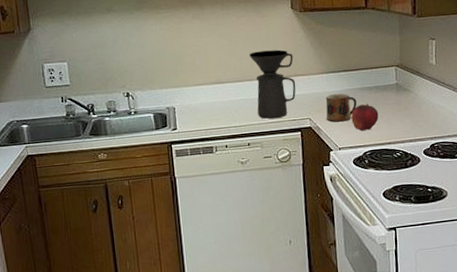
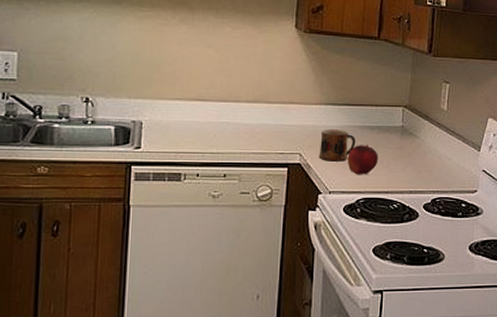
coffee maker: present [249,49,296,119] -> none [239,70,290,148]

